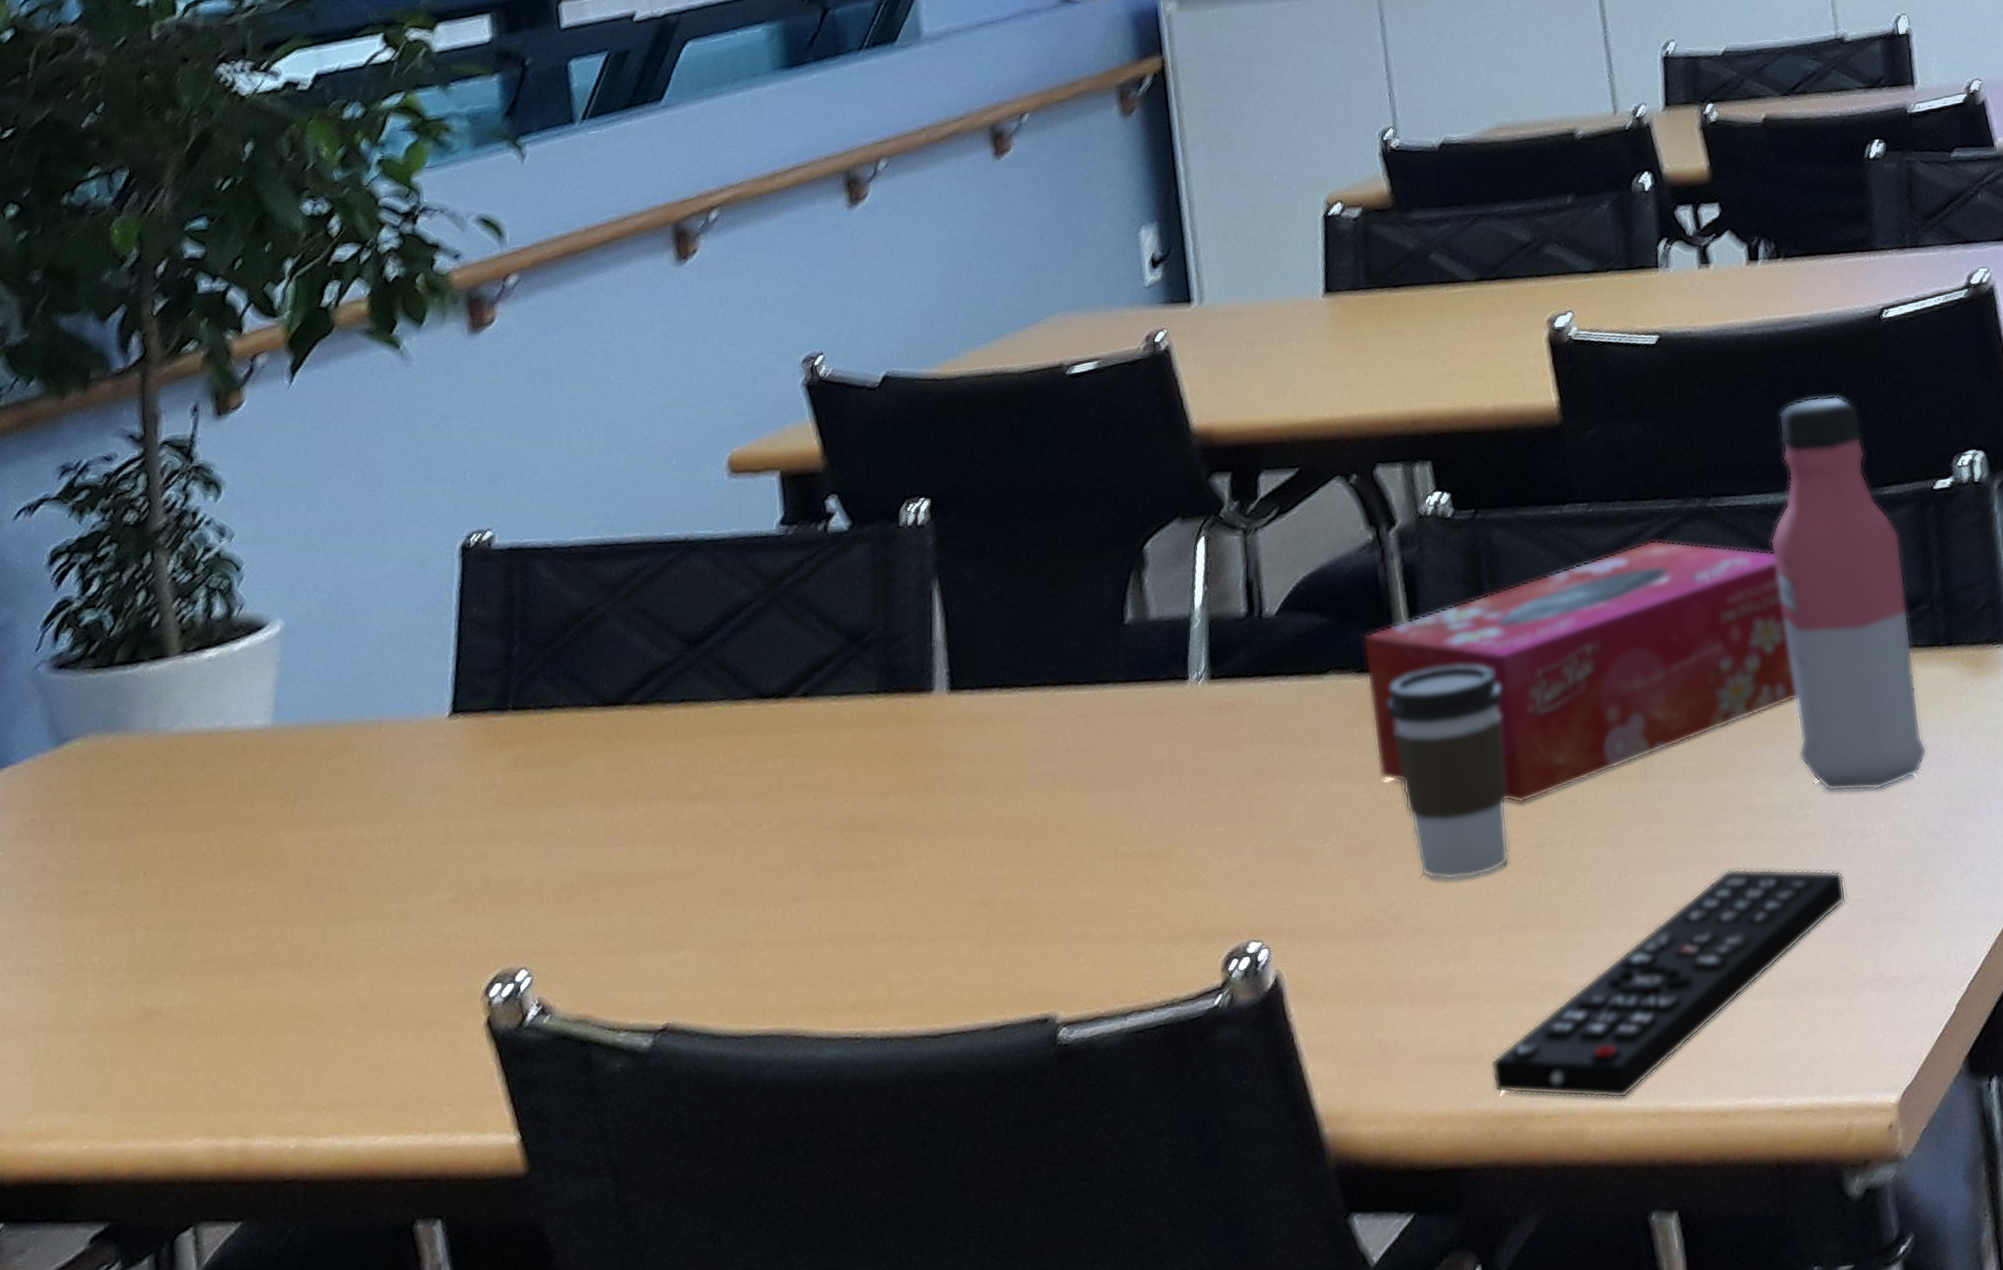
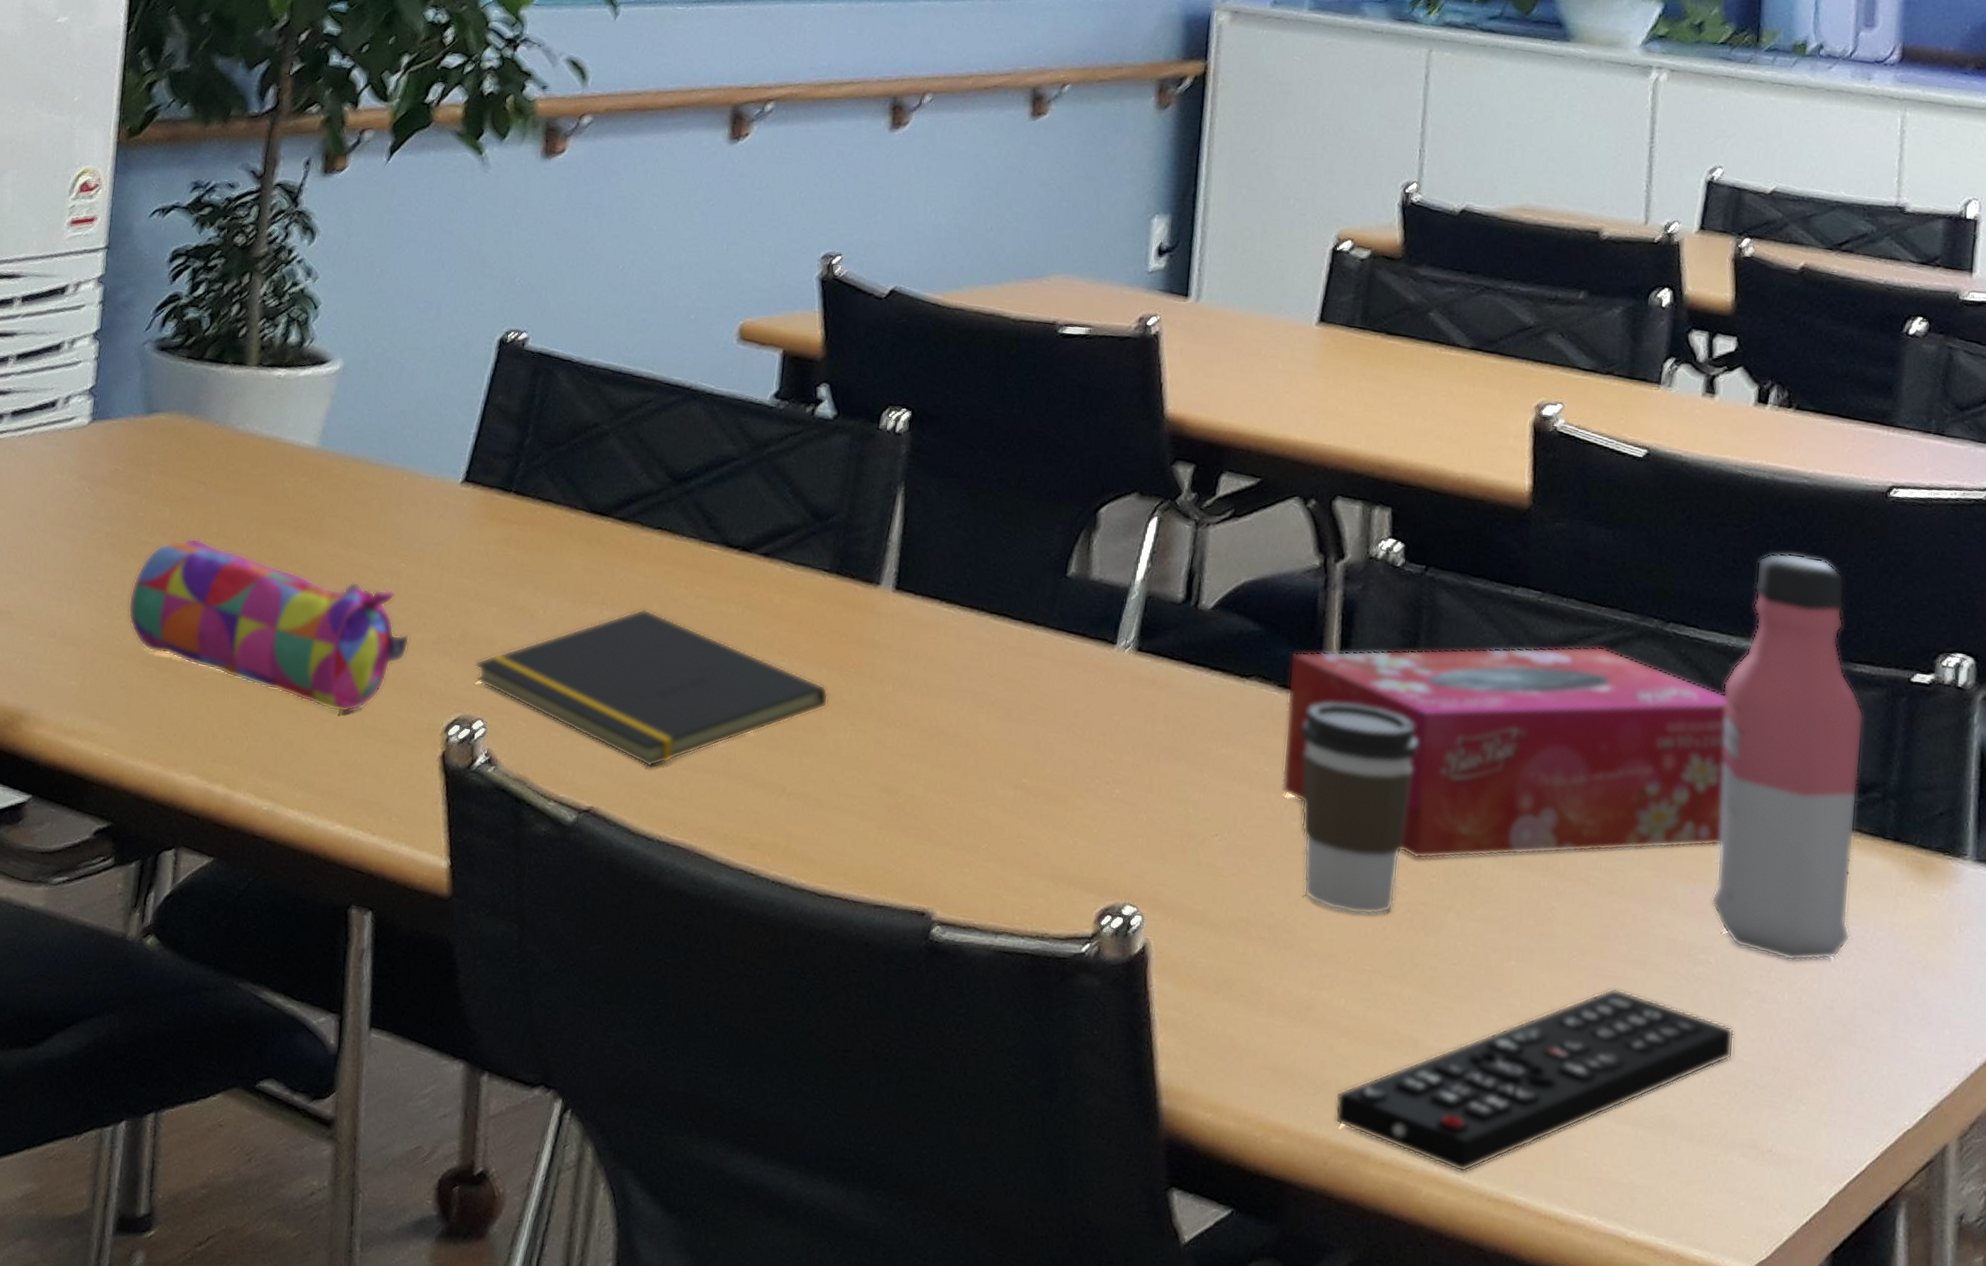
pencil case: none [77,858,425,1014] -> present [128,538,410,713]
notepad: none [505,792,903,961] -> present [475,609,829,768]

